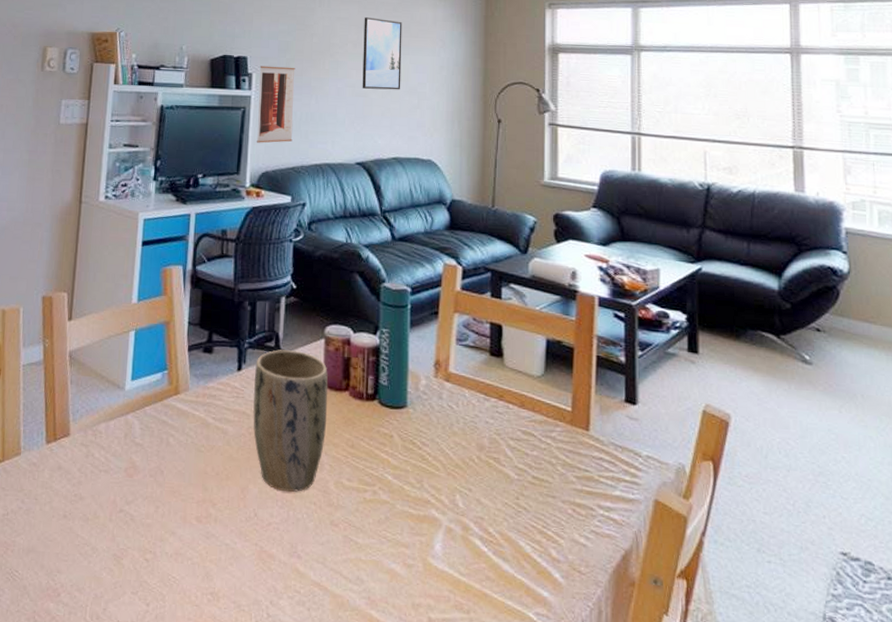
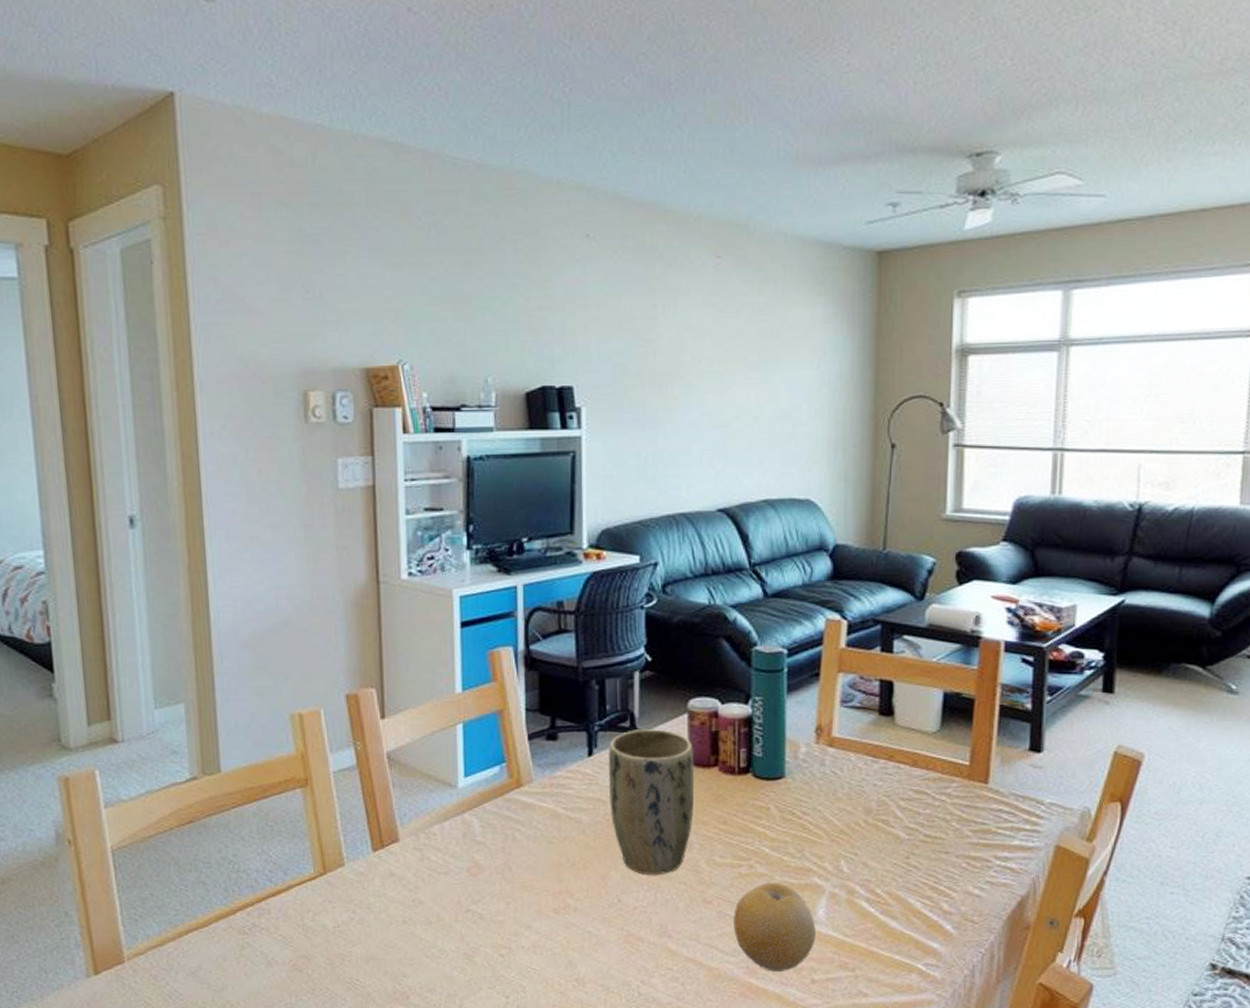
wall art: present [256,65,296,143] -> none [590,396,637,494]
fruit: none [357,510,433,606] -> present [734,882,816,971]
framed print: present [362,17,402,90] -> none [722,324,771,417]

